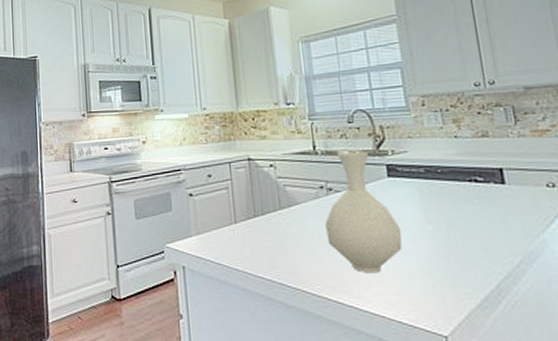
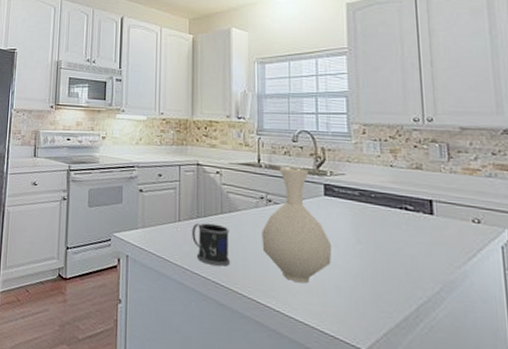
mug: none [250,221,296,265] -> present [192,223,231,267]

